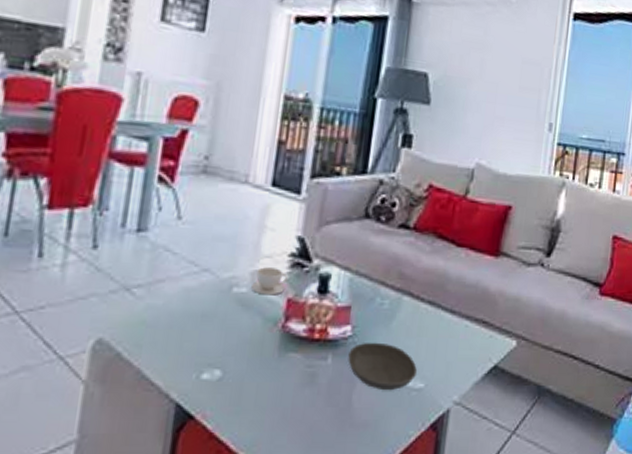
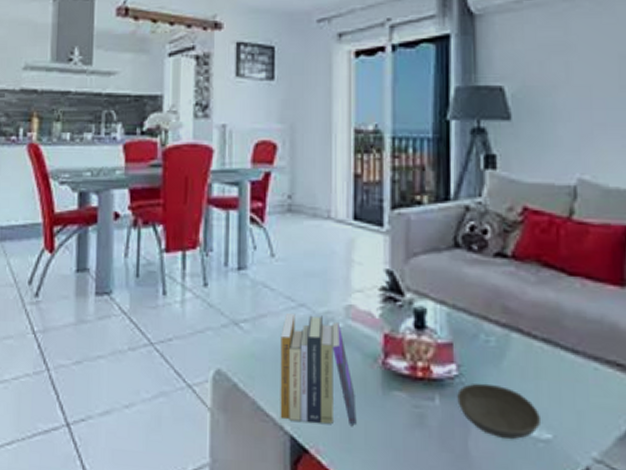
books: none [166,279,251,389] -> present [280,314,357,426]
teacup: present [251,267,288,295] -> none [347,302,381,331]

